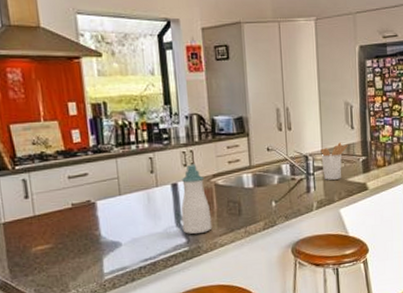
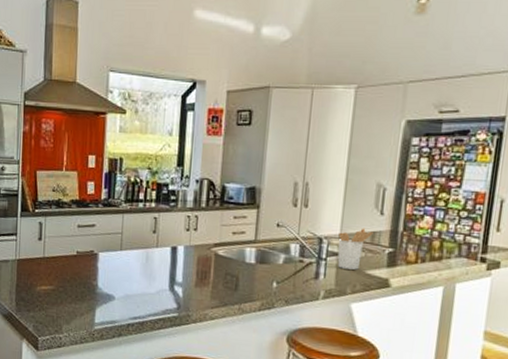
soap bottle: present [181,164,212,235] -> none [175,229,206,302]

